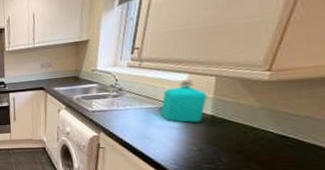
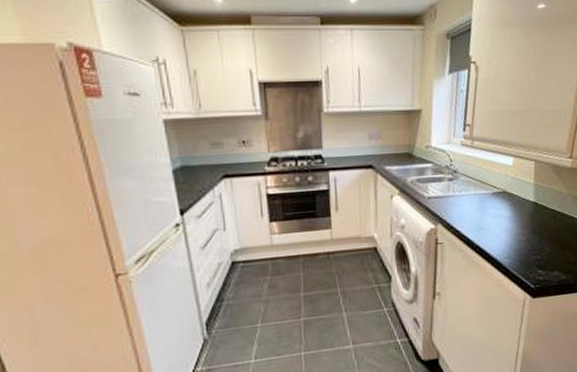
soap bottle: present [160,79,208,123] -> none [492,162,530,210]

